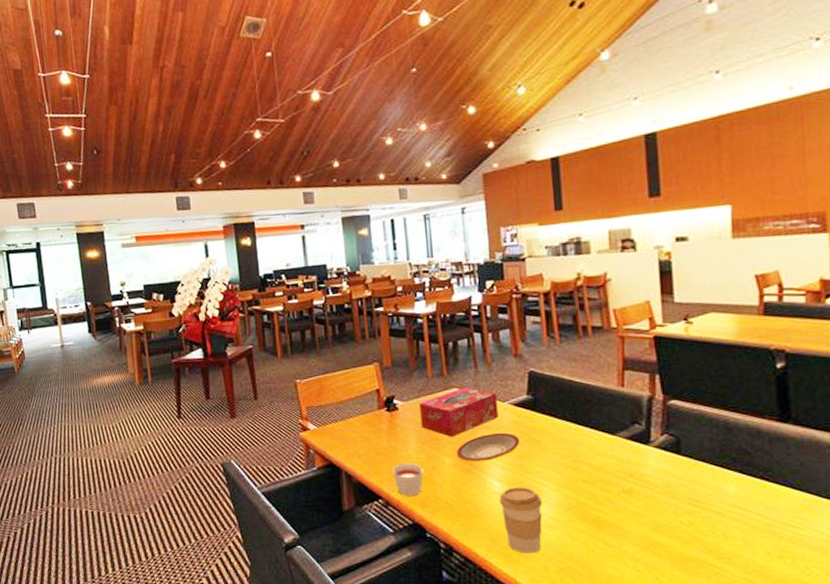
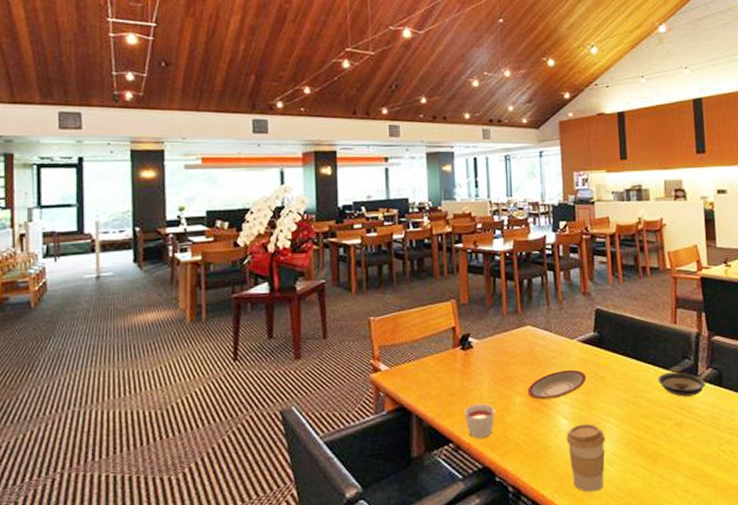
tissue box: present [420,387,499,437] -> none [494,324,568,375]
saucer: none [602,437,660,464] -> present [658,372,706,397]

